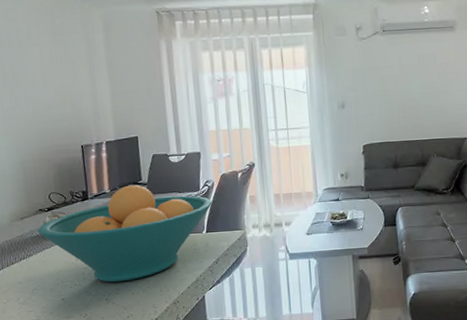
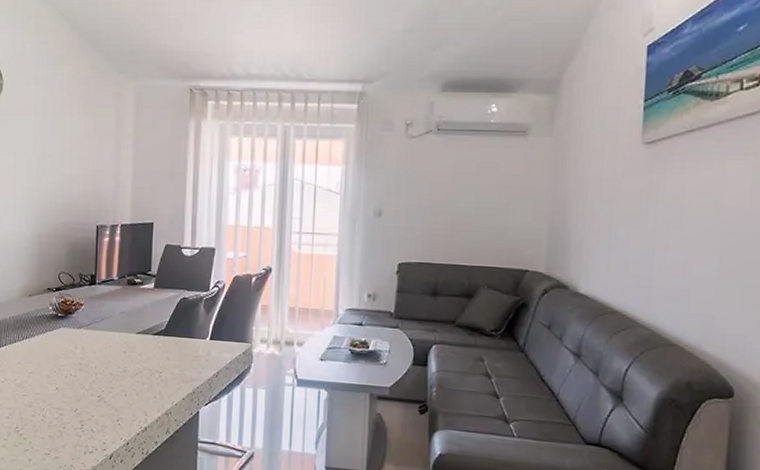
fruit bowl: present [37,185,212,283] -> none [42,275,220,380]

